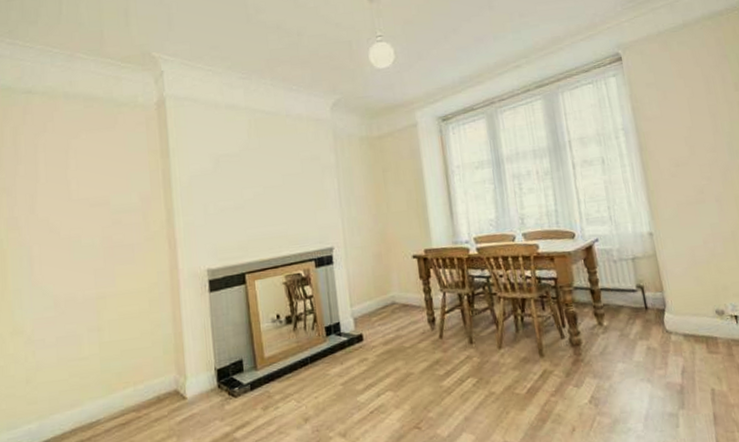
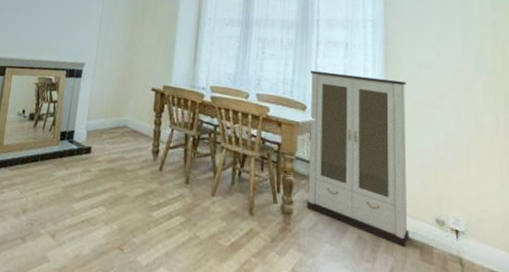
cabinet: none [572,185,695,346] -> present [306,71,409,247]

